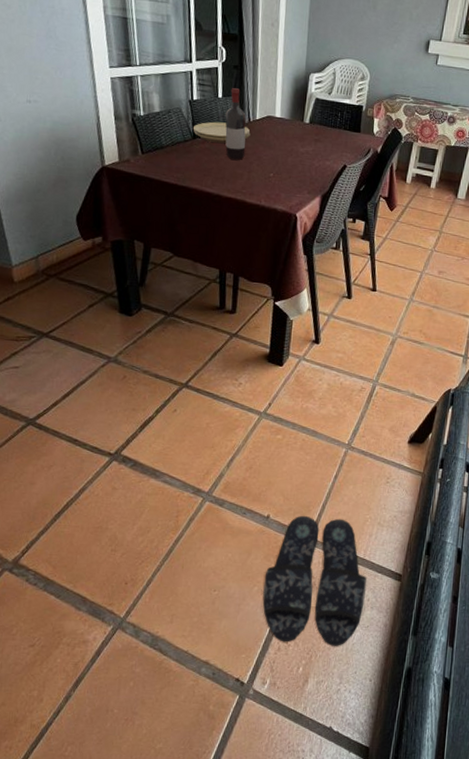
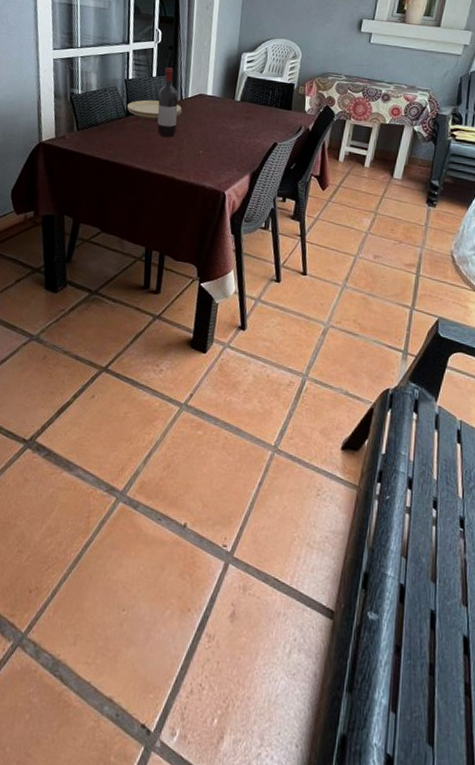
slippers: present [262,515,367,646] -> none [175,527,293,696]

